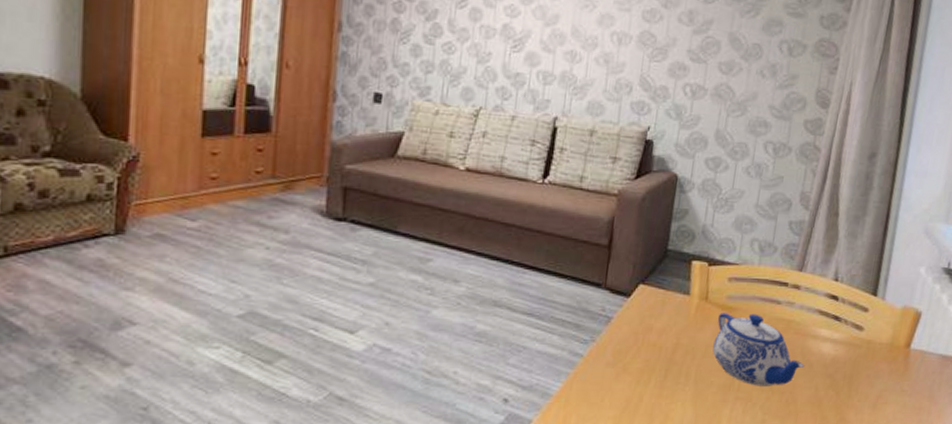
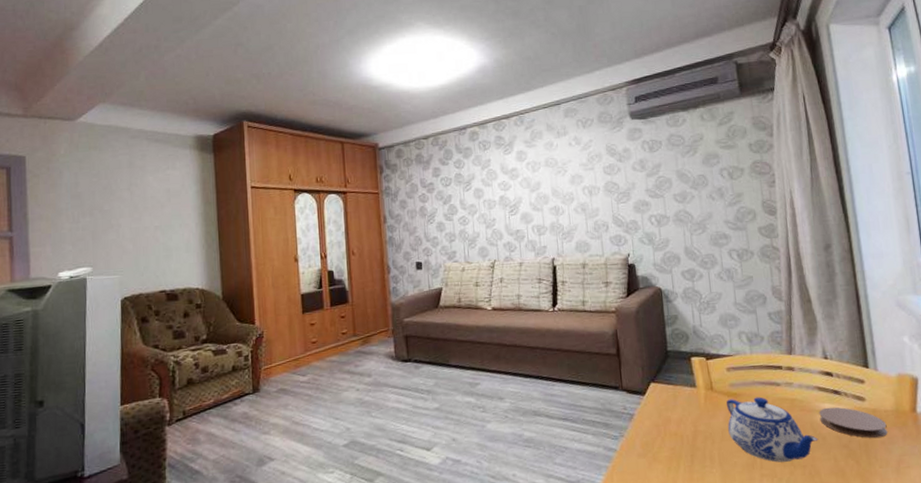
coaster: none [812,333,877,371] -> present [819,407,888,439]

